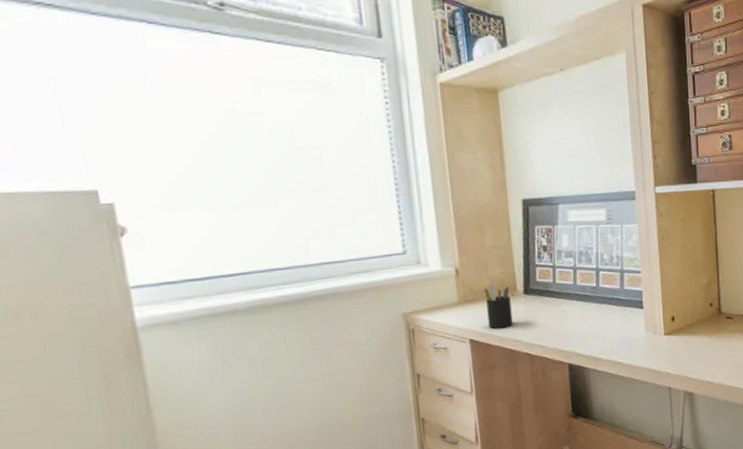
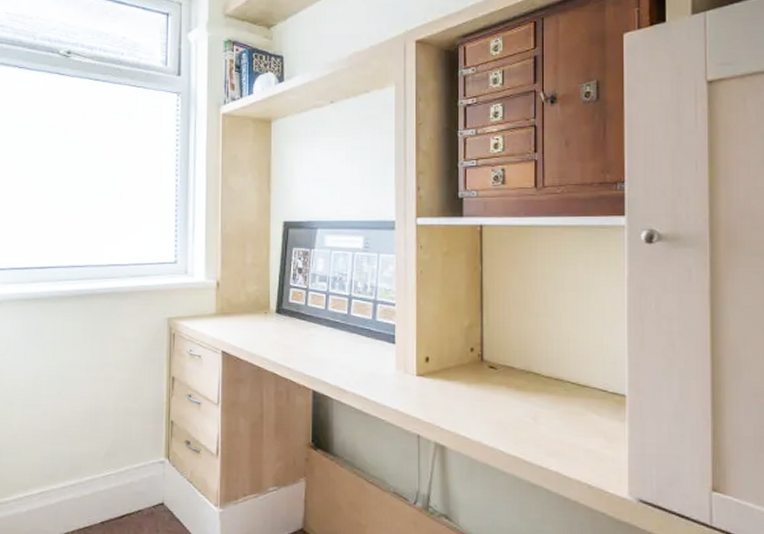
pen holder: present [484,283,513,329] -> none [239,299,263,344]

